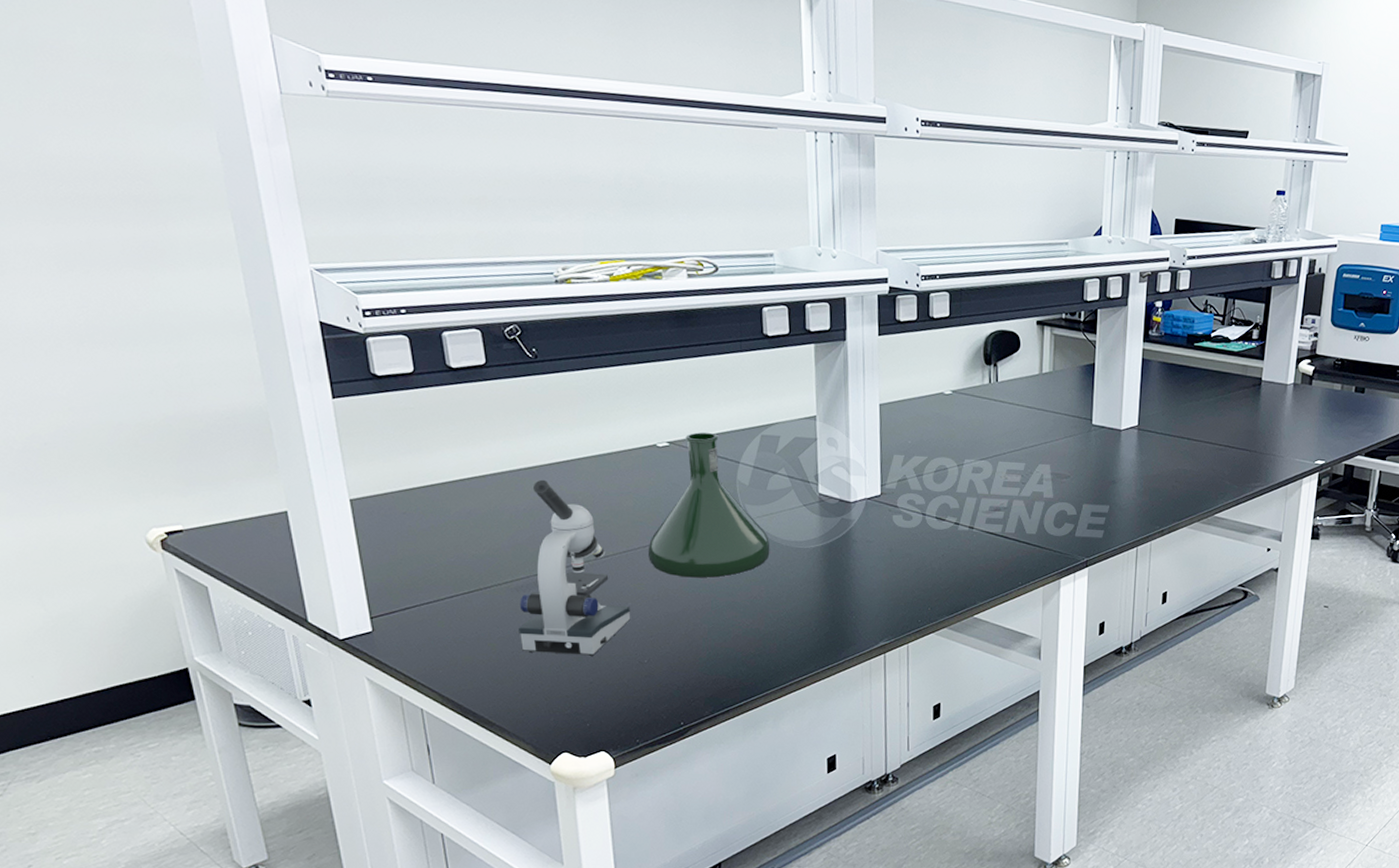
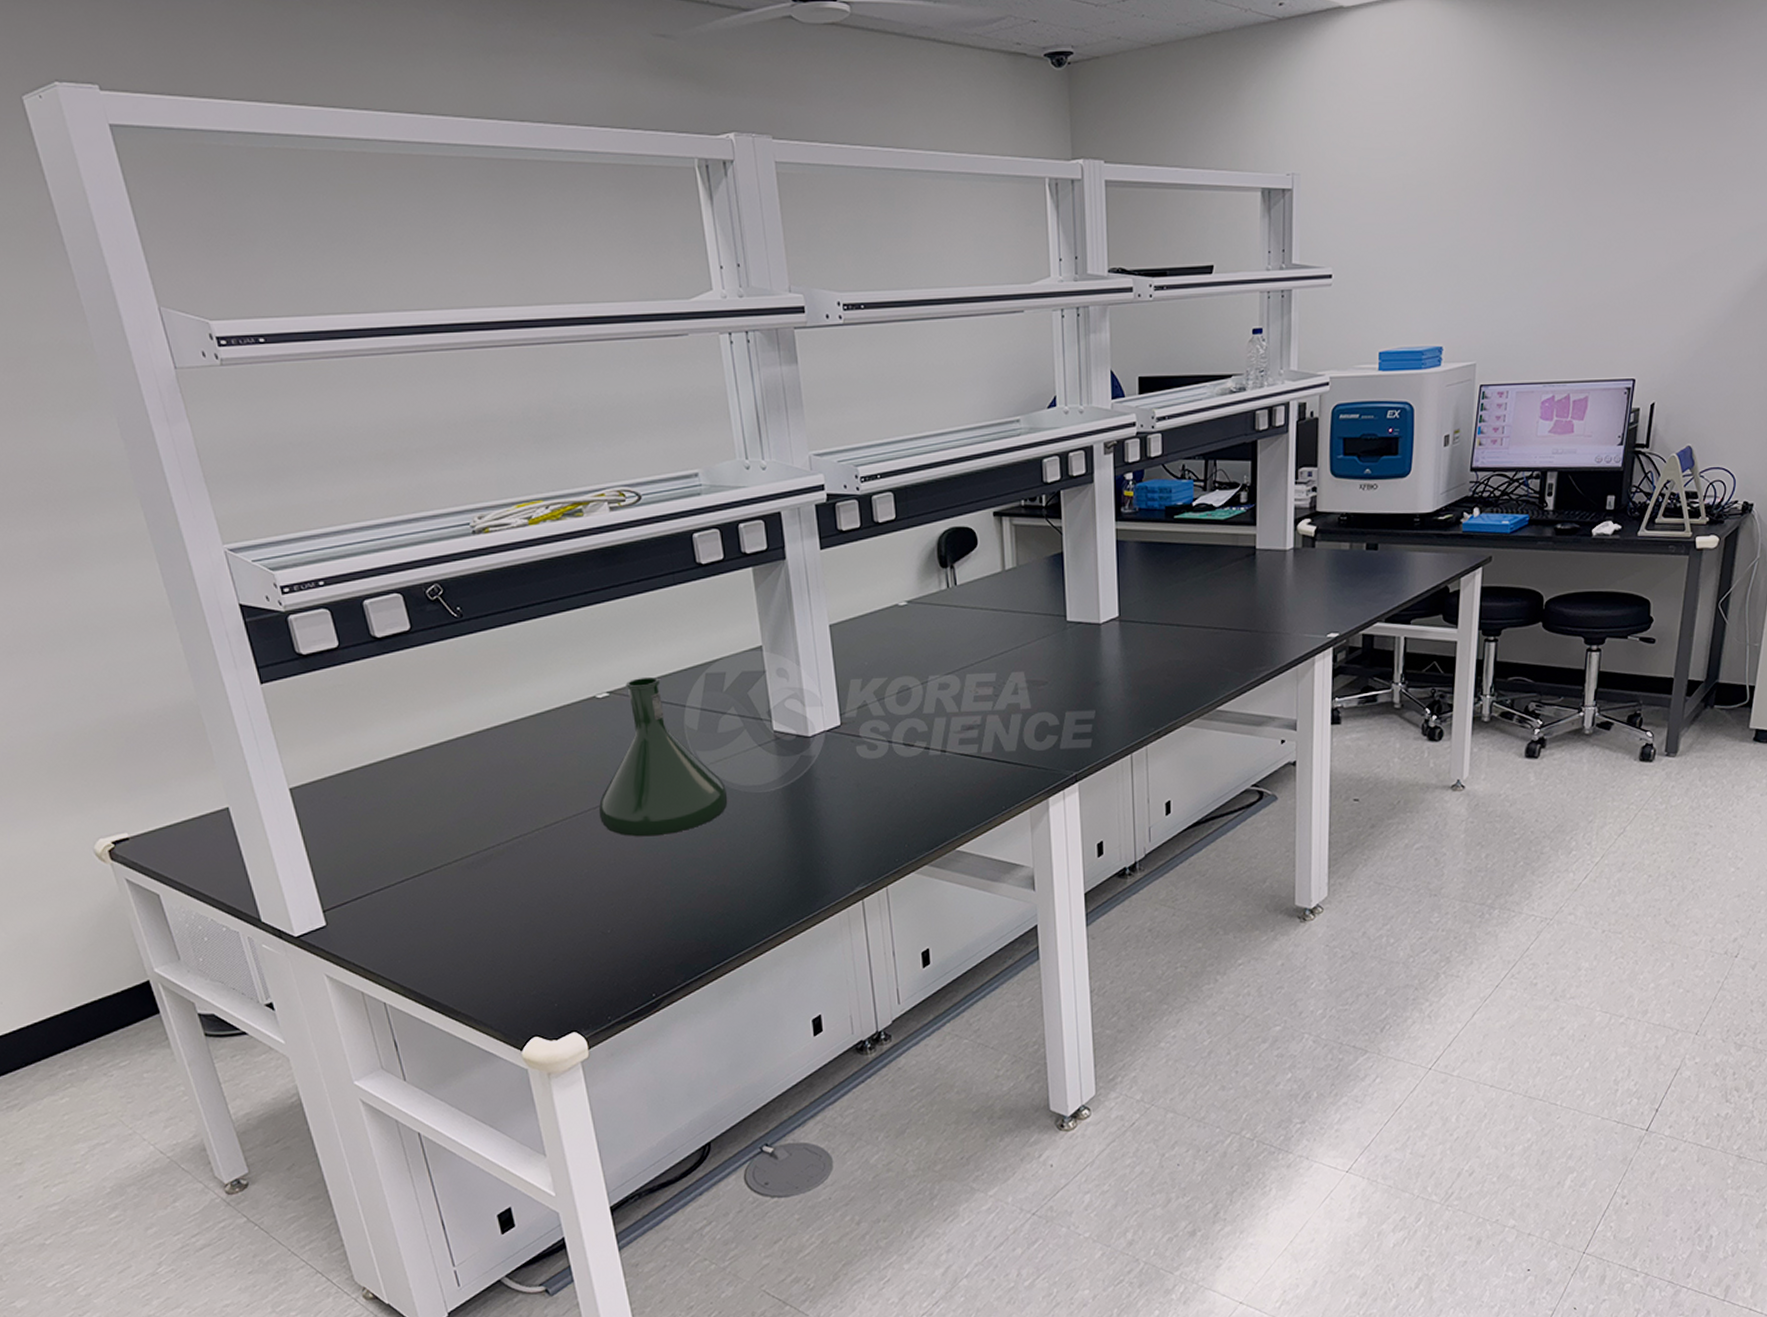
microscope: present [519,479,631,656] -> none [472,746,589,933]

